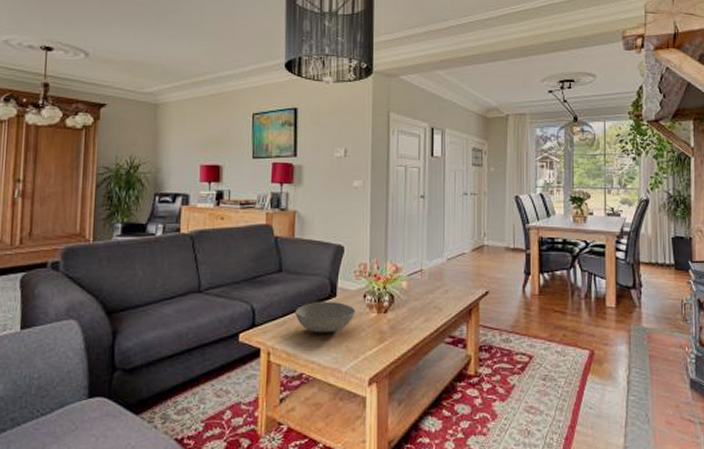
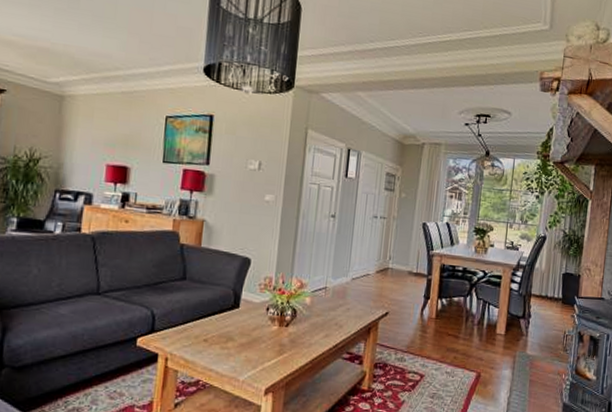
bowl: present [295,301,356,333] -> none [196,311,258,343]

